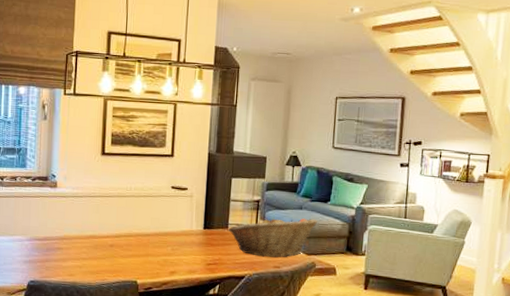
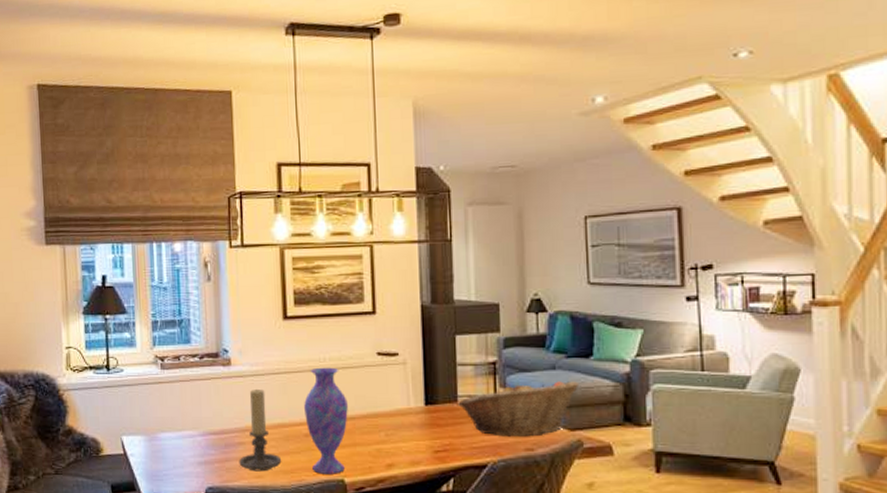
candle holder: none [56,208,90,271] -> present [239,390,282,472]
vase: none [111,194,145,277] -> present [304,367,348,474]

